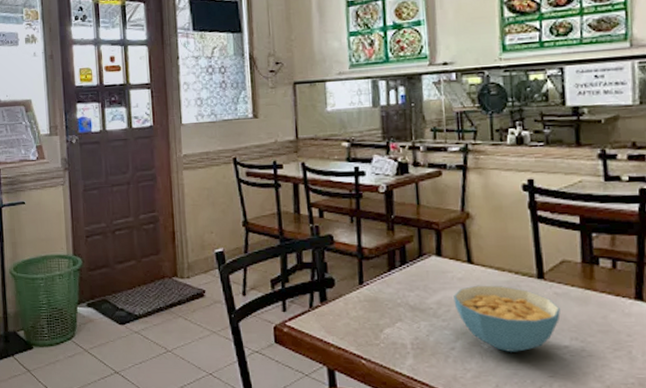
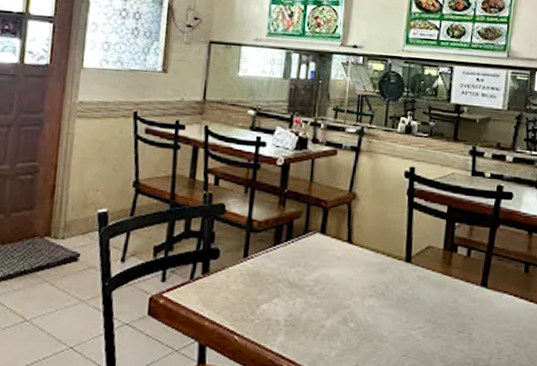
cereal bowl: present [454,285,560,352] -> none [330,265,420,332]

